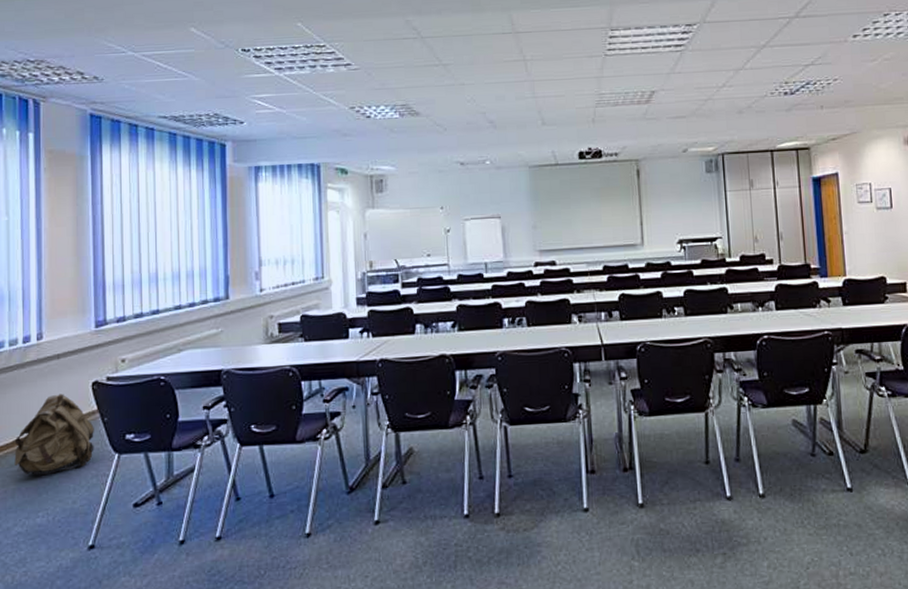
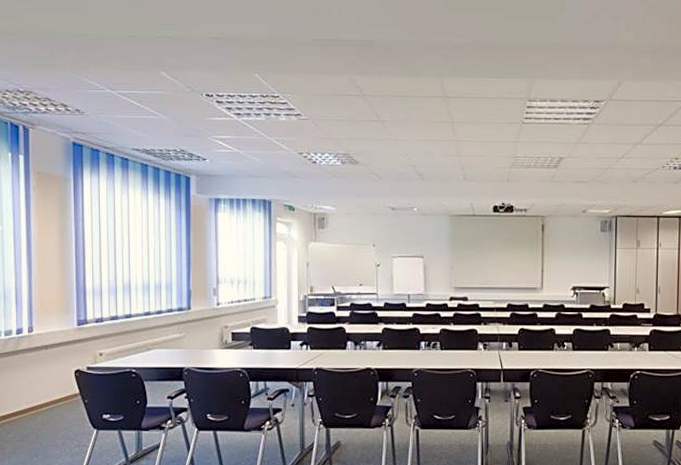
backpack: present [12,393,94,475] -> none [8,378,77,442]

